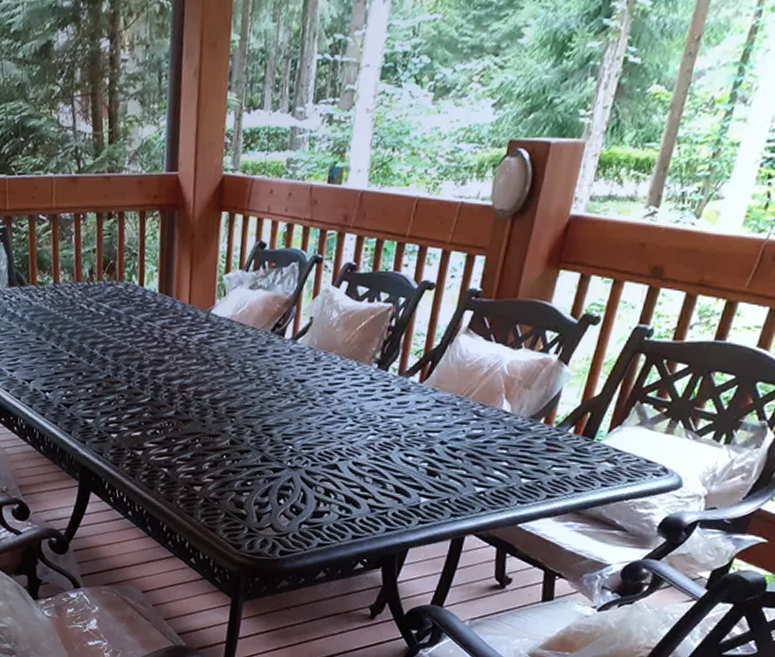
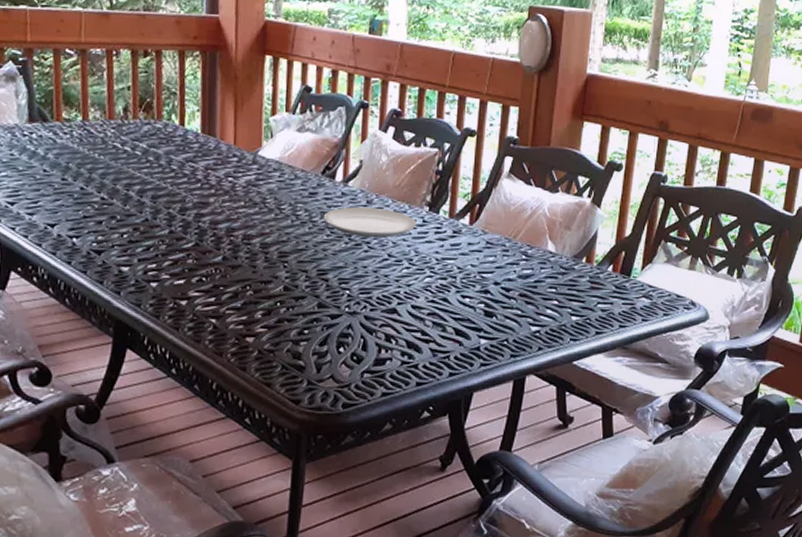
plate: none [270,363,364,395] -> present [323,206,417,238]

